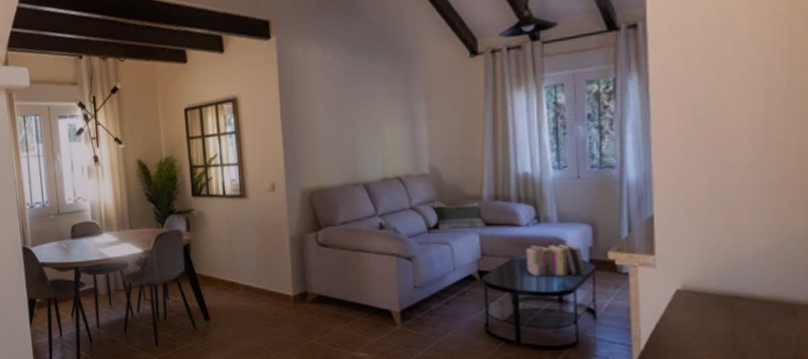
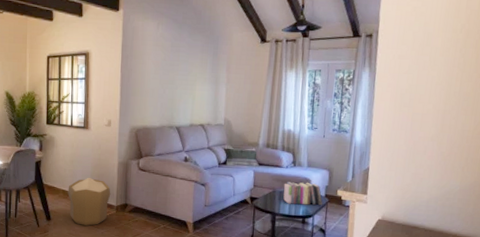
pouf: none [227,260,285,324] -> present [67,177,111,226]

